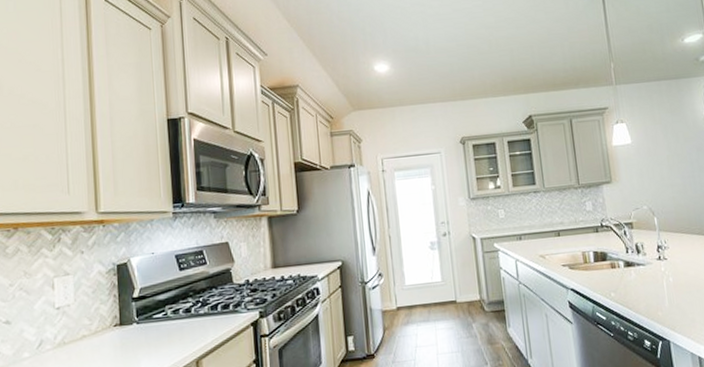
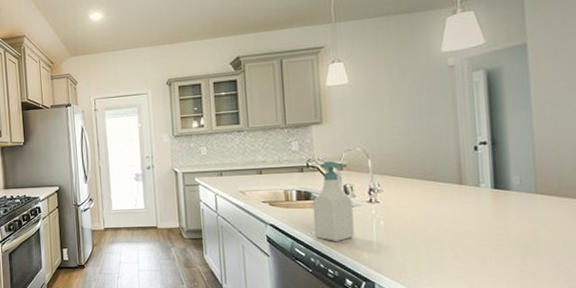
soap bottle: none [608,220,648,302] -> present [312,161,354,241]

